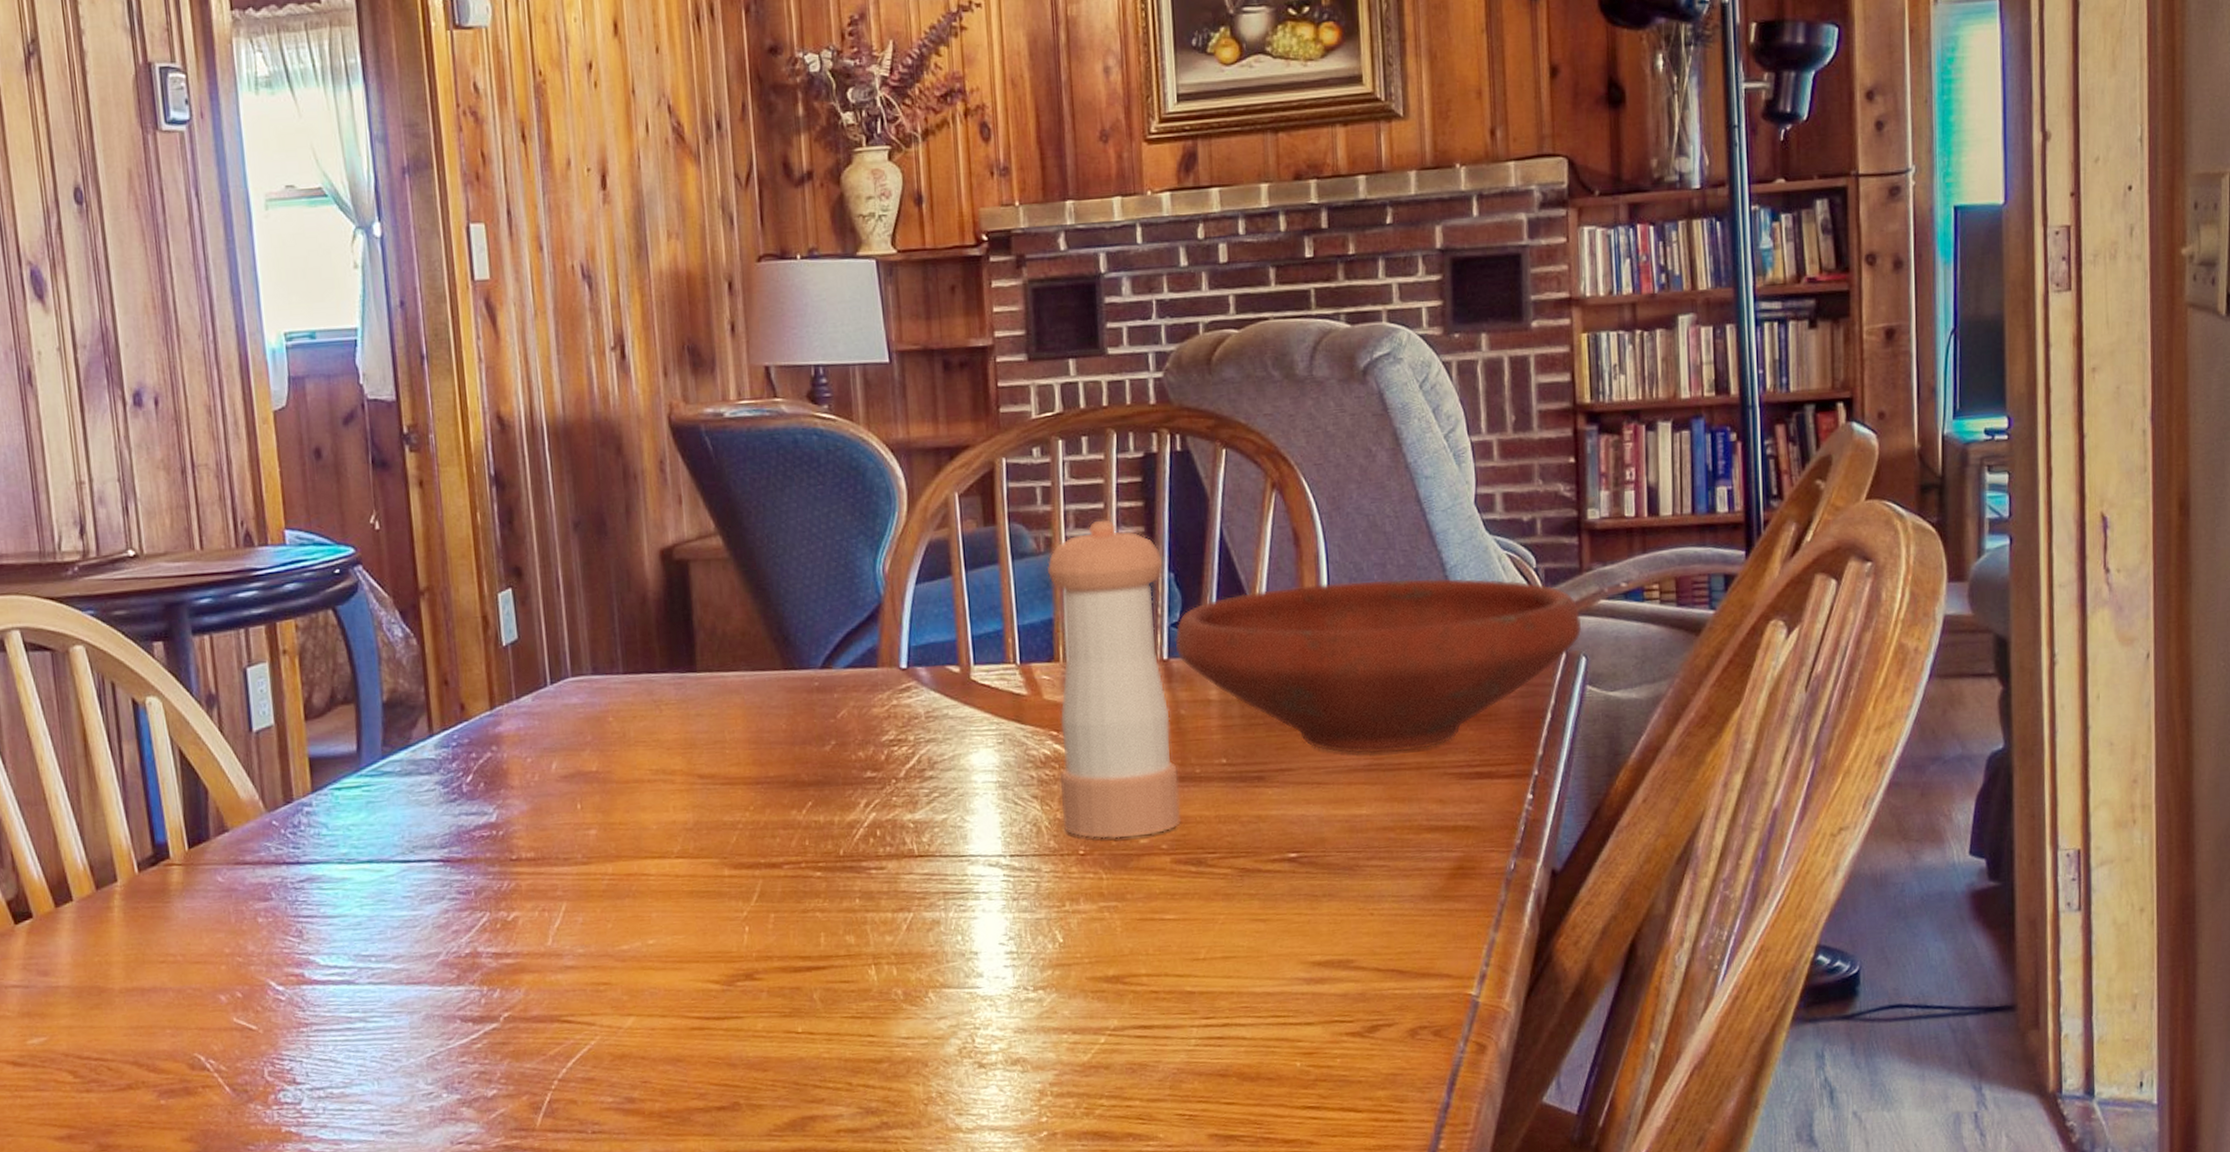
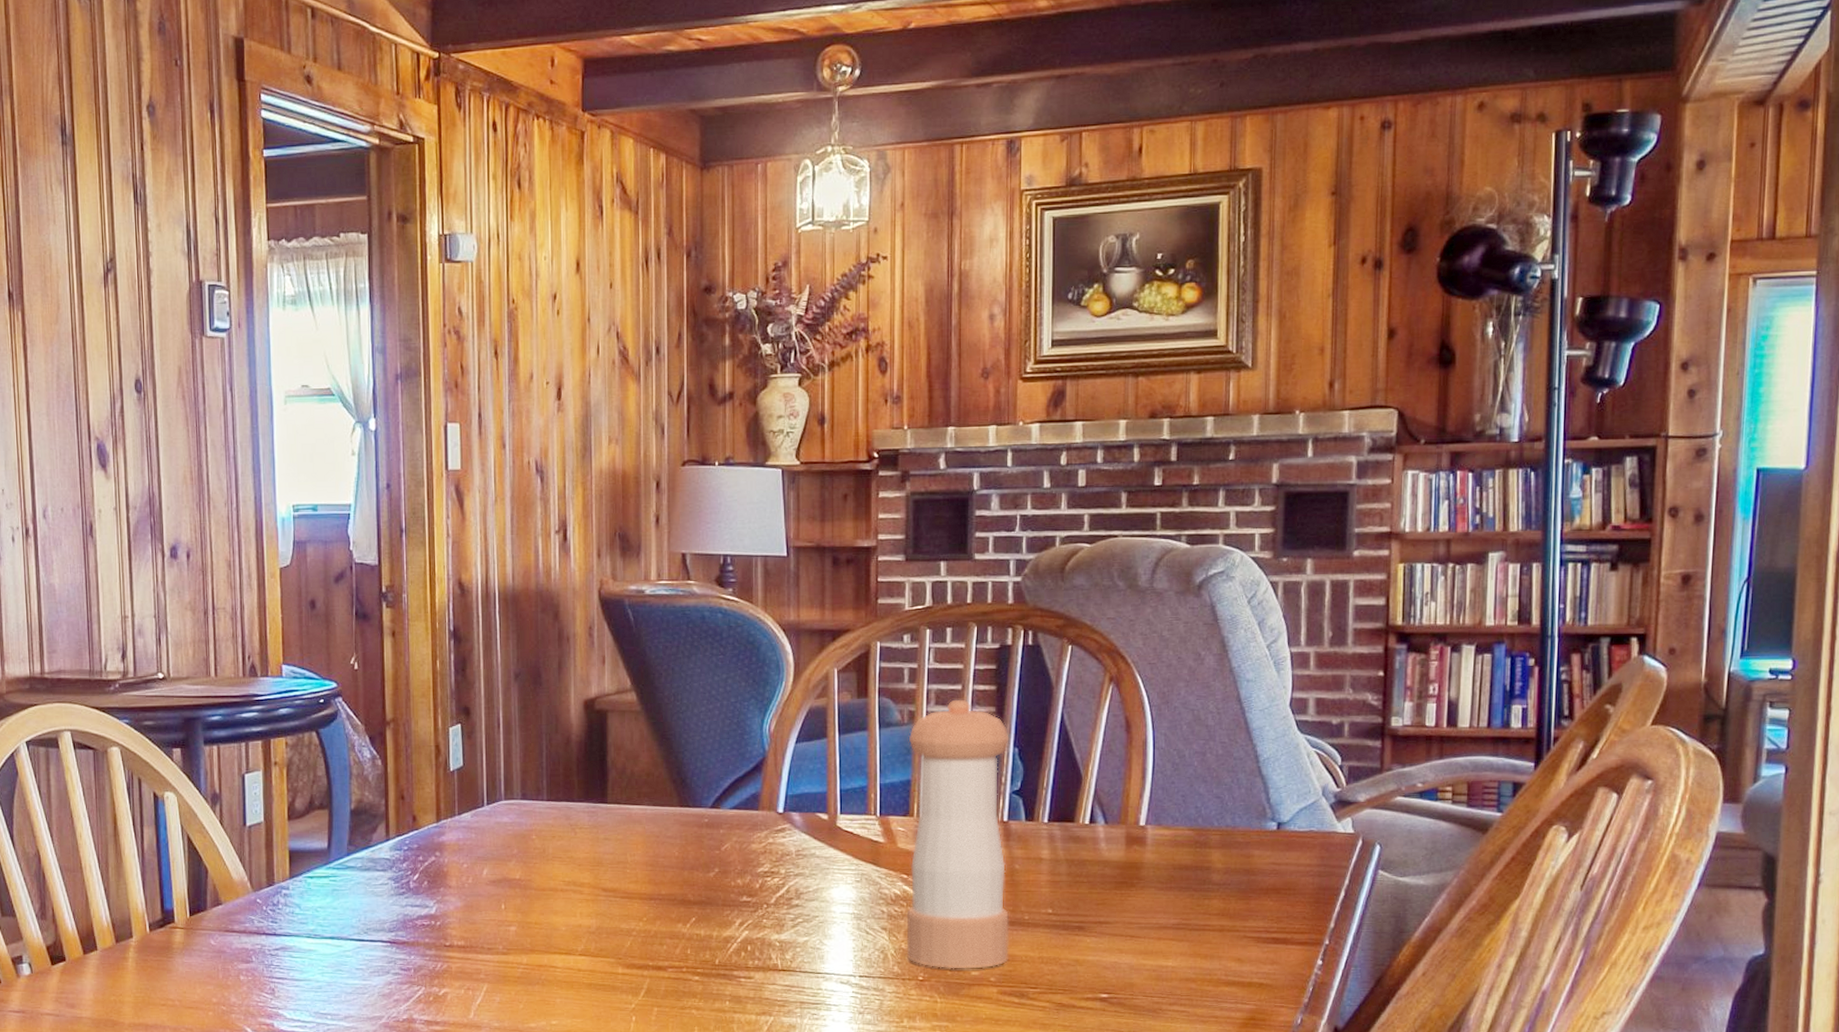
bowl: present [1174,578,1582,754] -> none [1014,766,1379,915]

